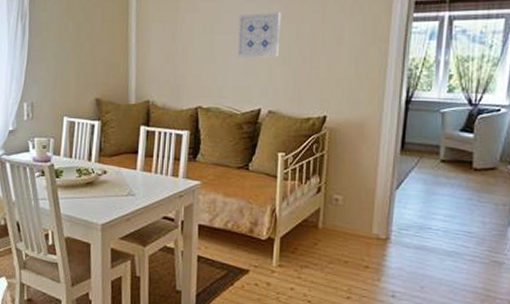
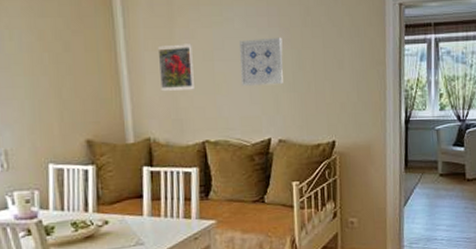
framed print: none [163,17,195,60] -> present [157,44,194,92]

